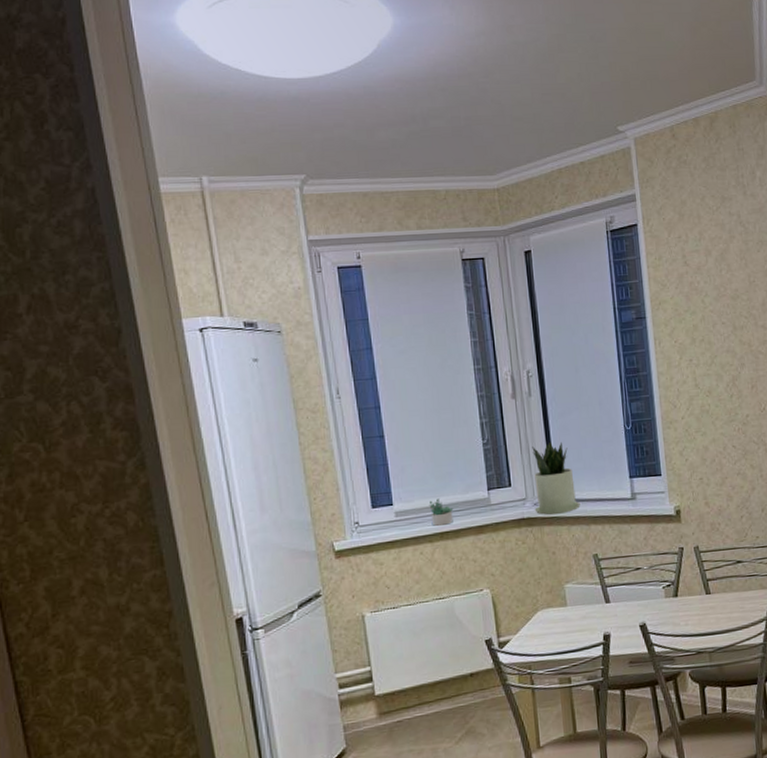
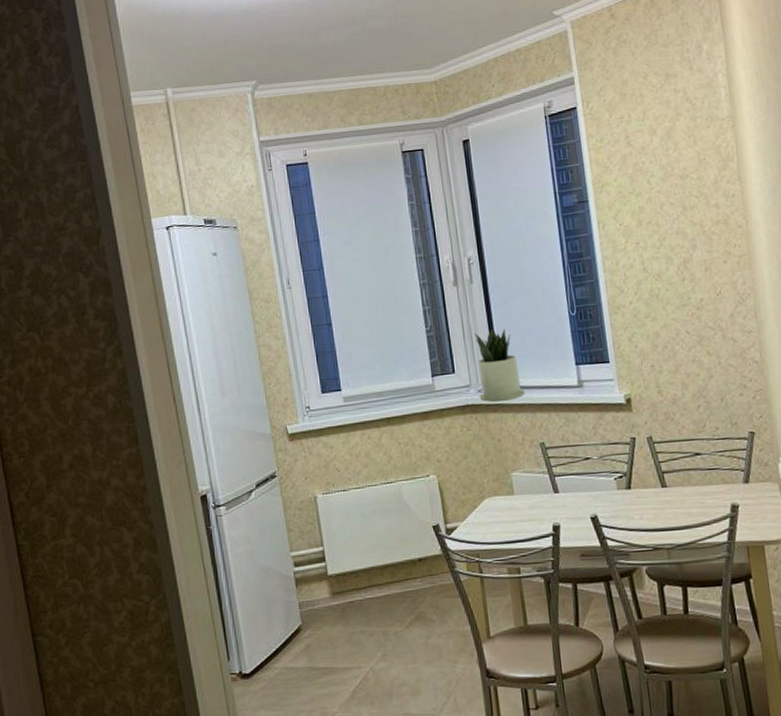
succulent plant: present [429,498,454,527] -> none [375,384,399,412]

